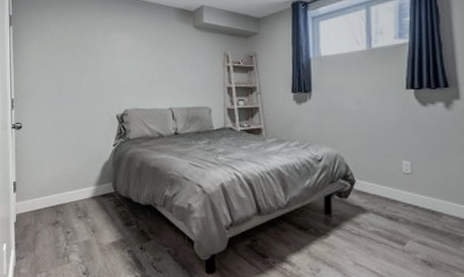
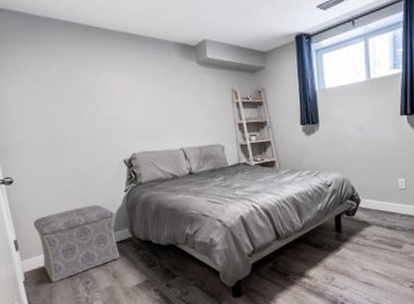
ottoman: none [32,155,101,228] -> present [33,204,121,282]

